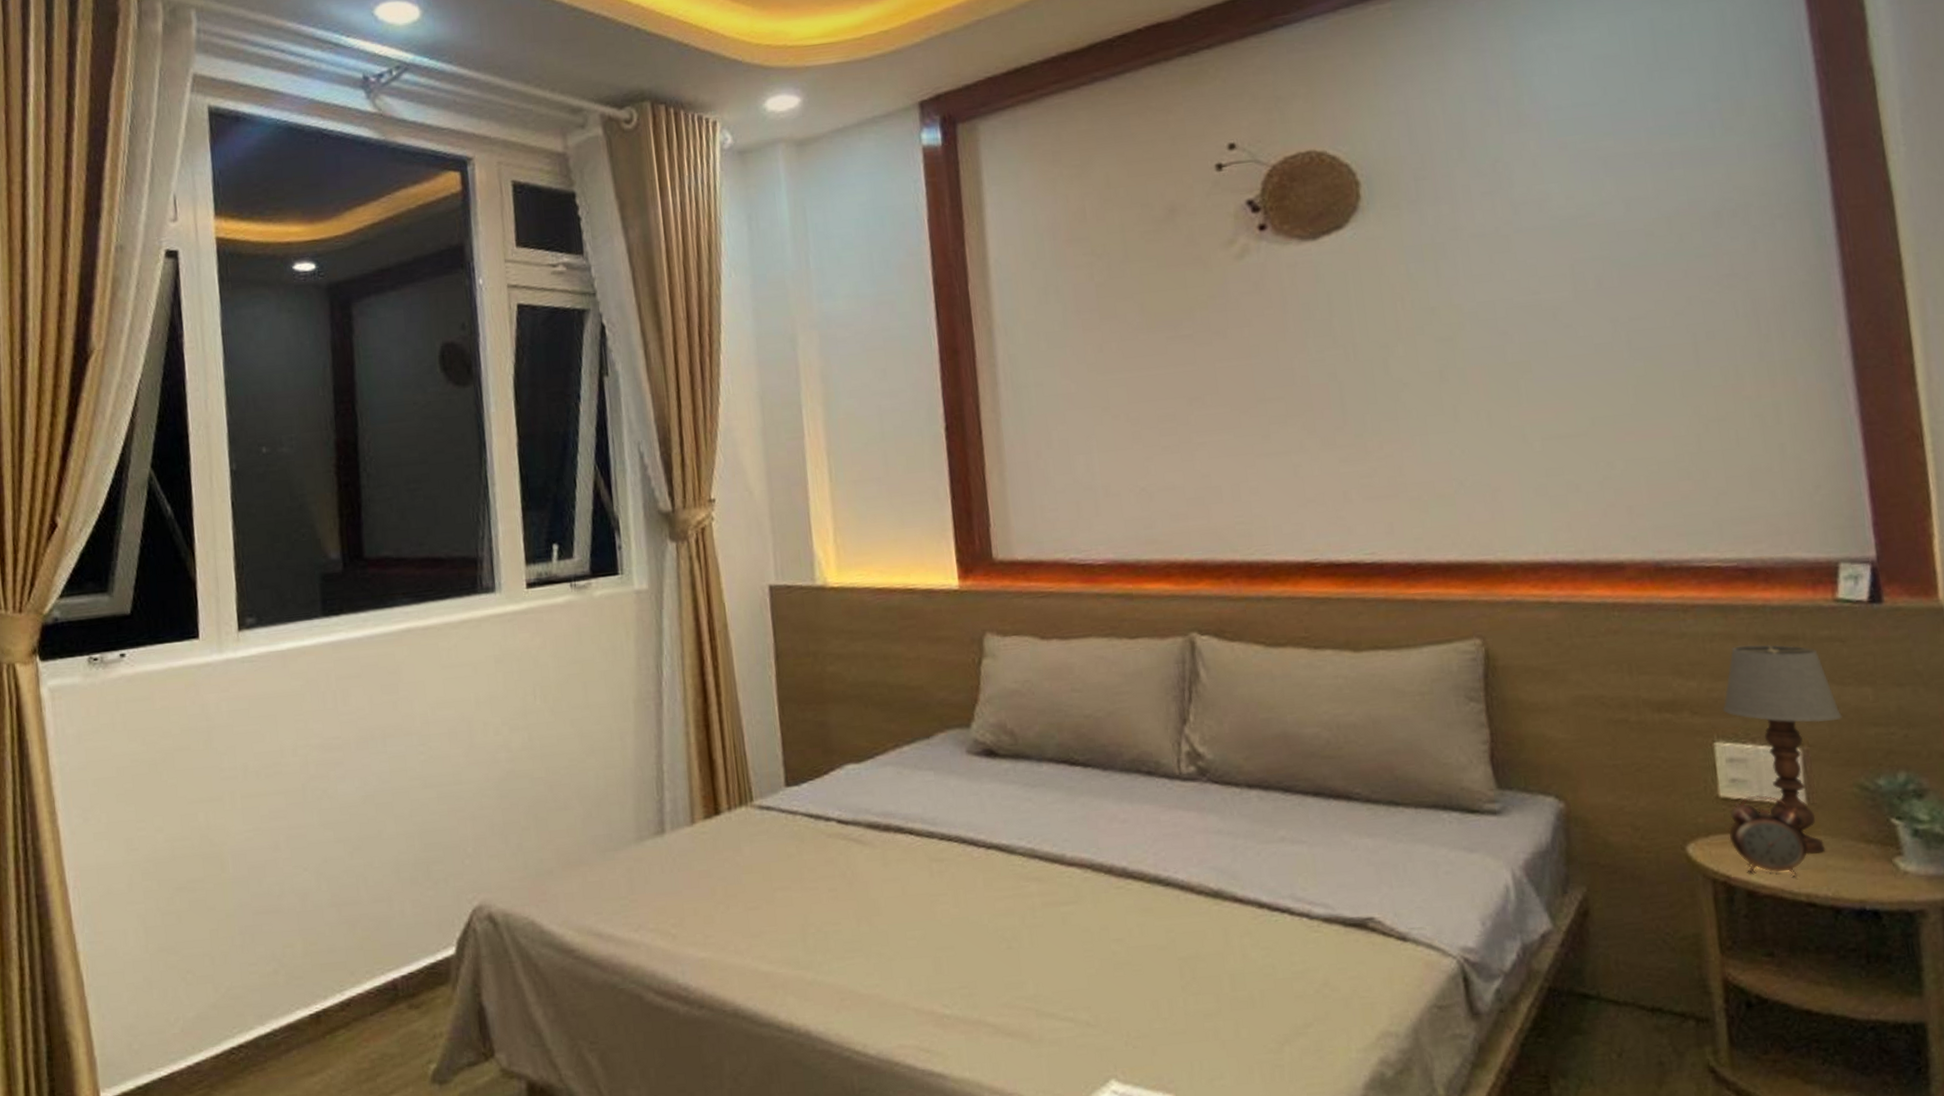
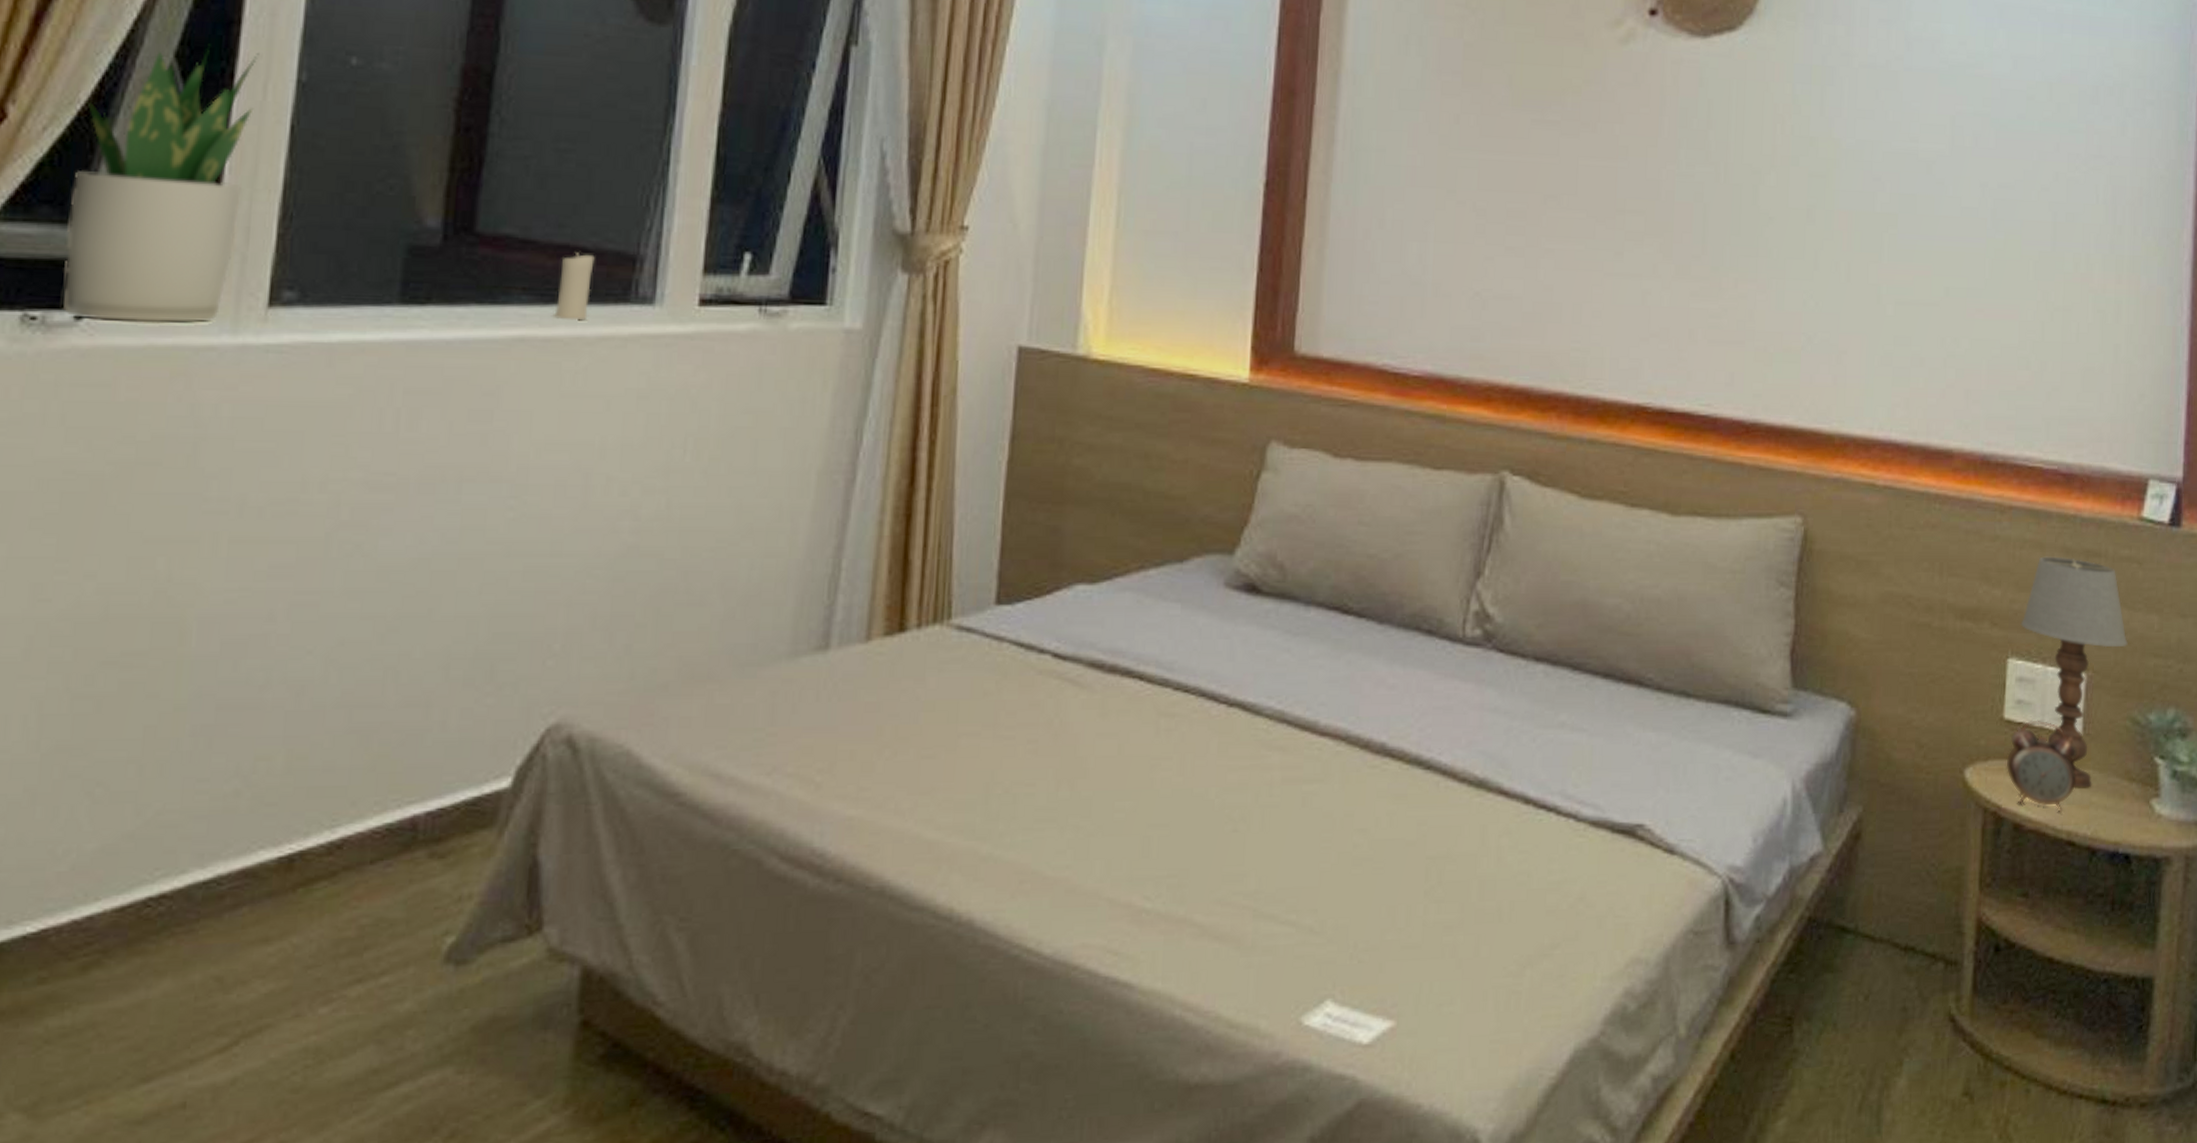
planter: none [103,454,210,655] -> present [63,44,260,324]
candle: none [425,562,451,612] -> present [551,252,595,321]

